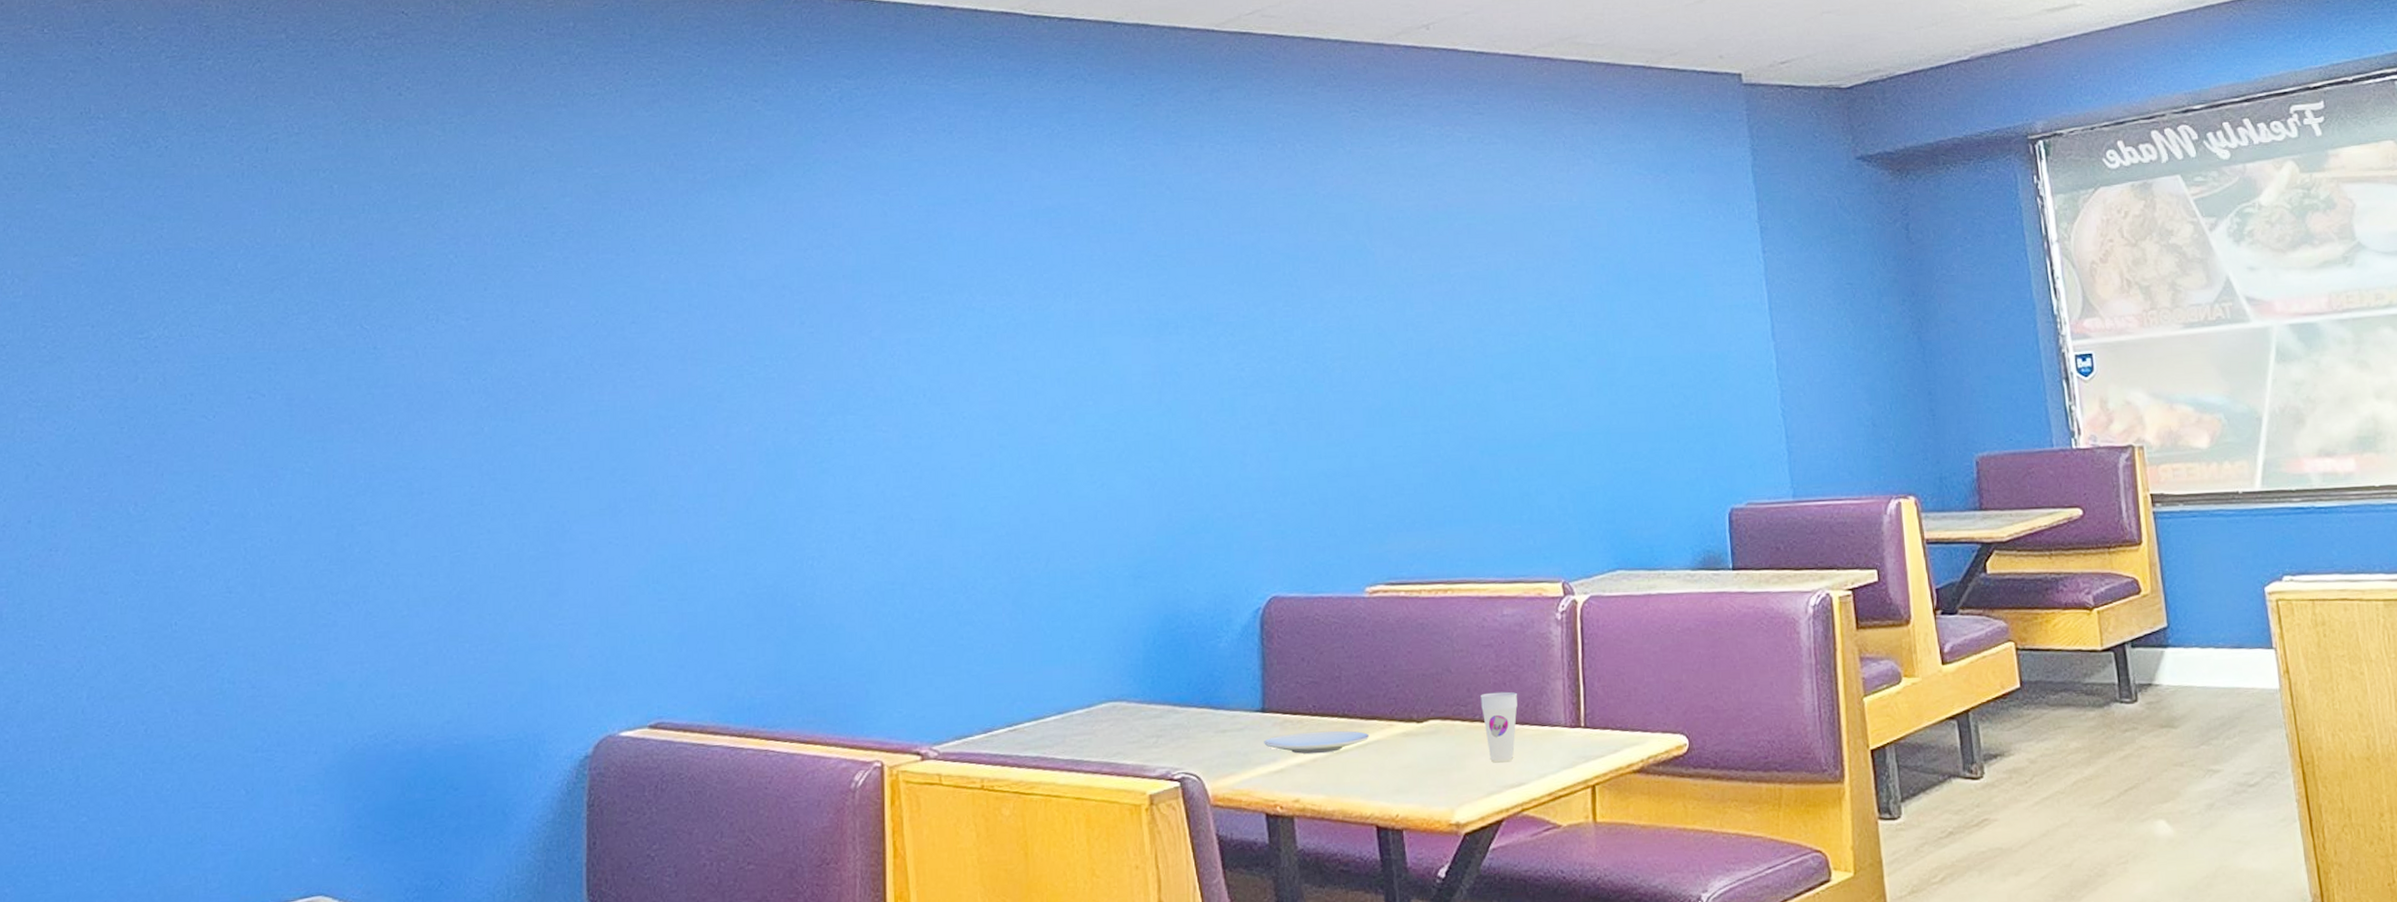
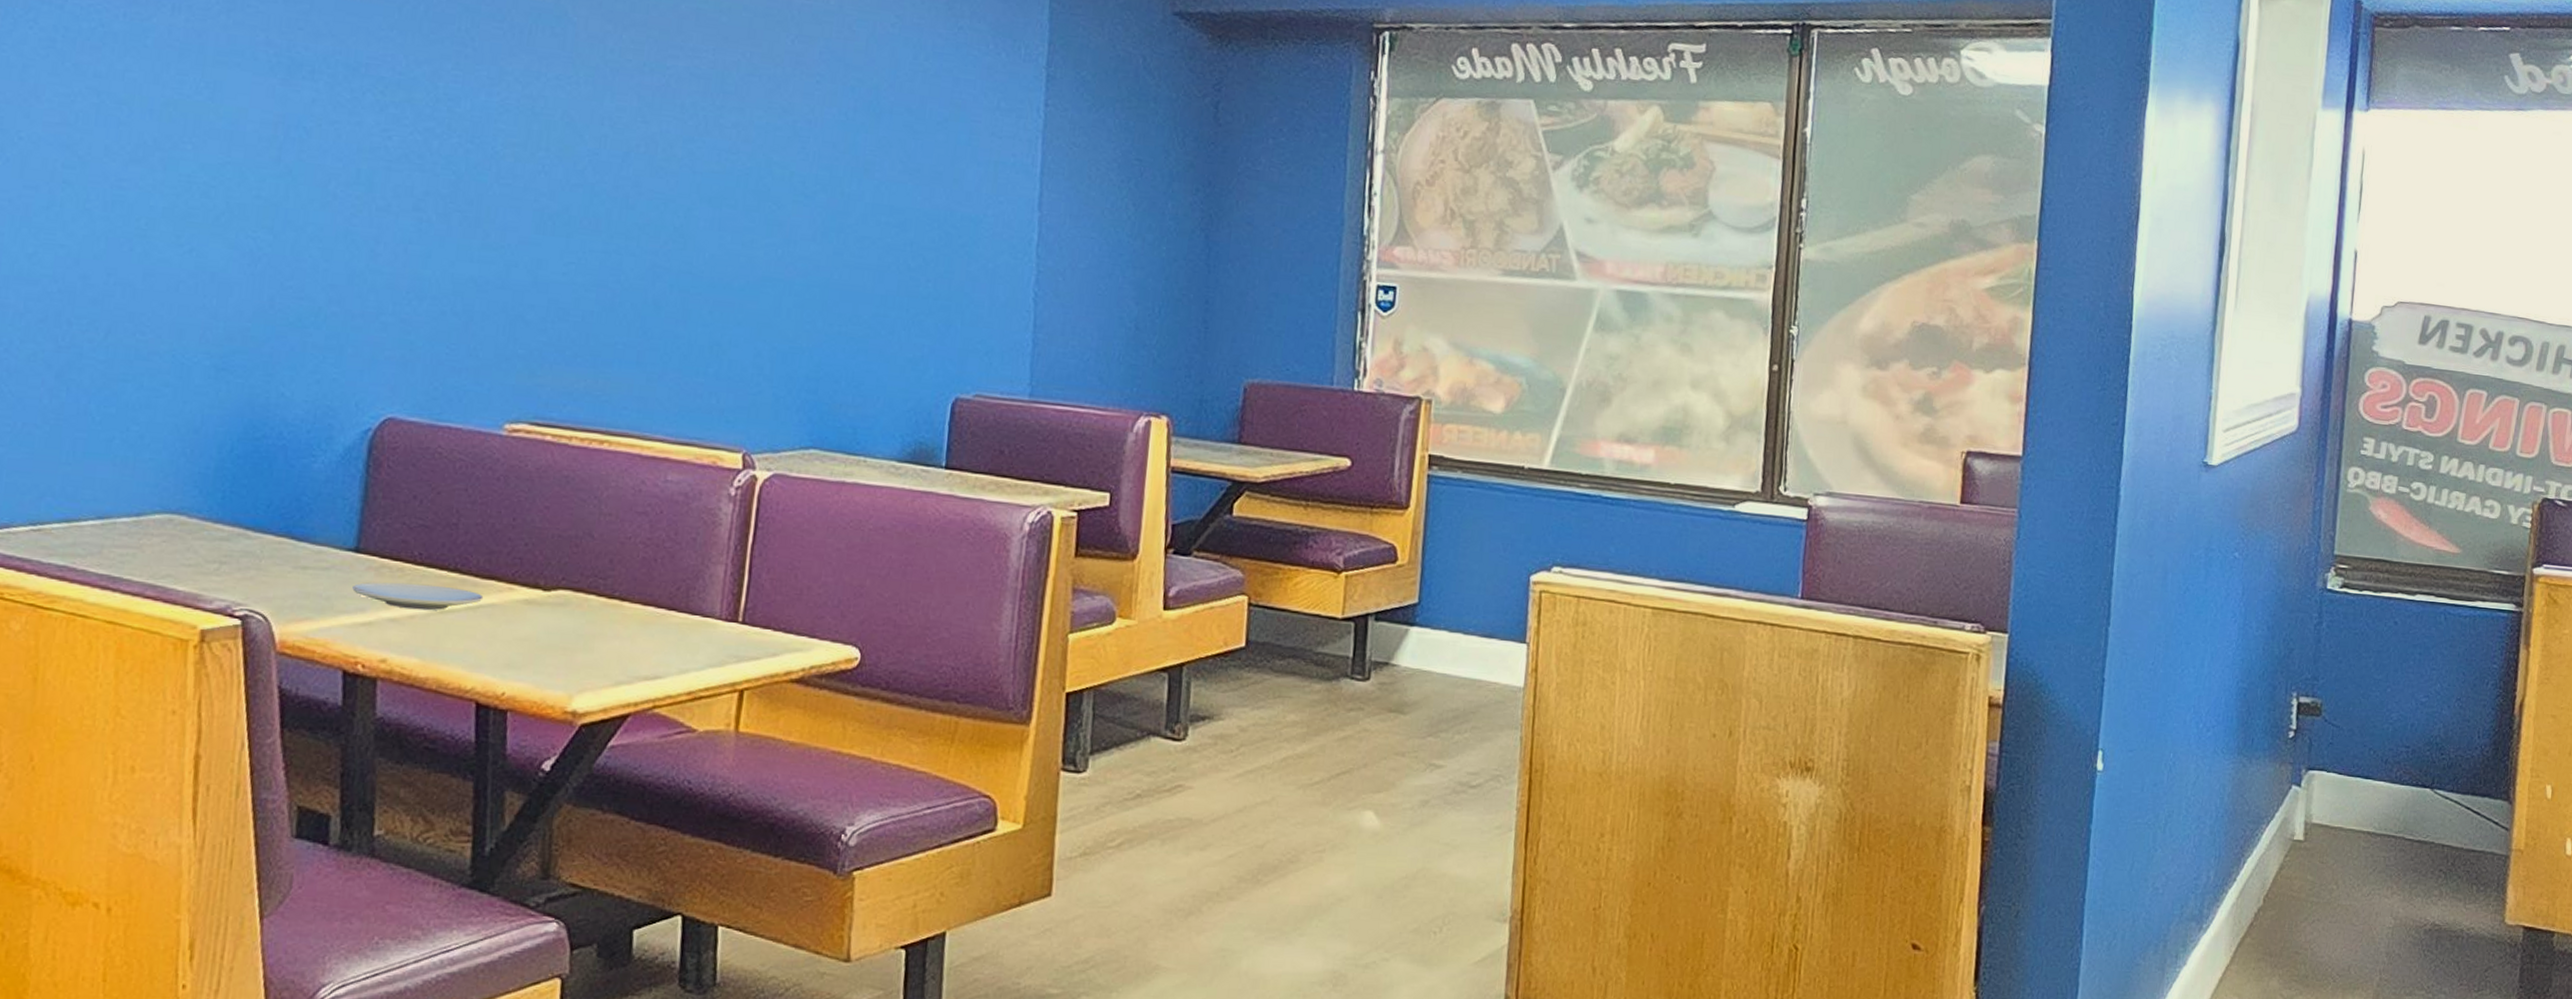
cup: present [1481,691,1518,764] -> none [623,567,670,651]

